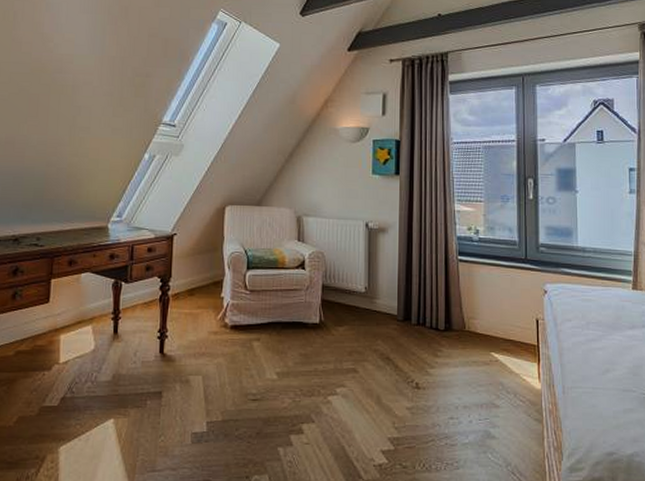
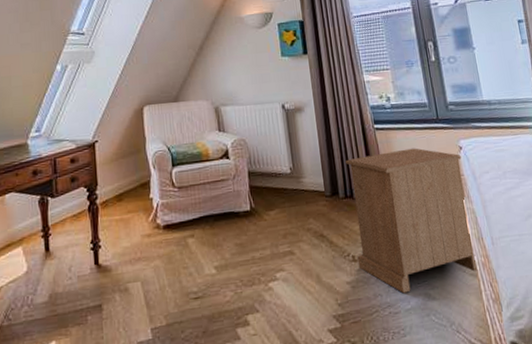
nightstand: none [420,285,545,427] -> present [345,148,479,294]

